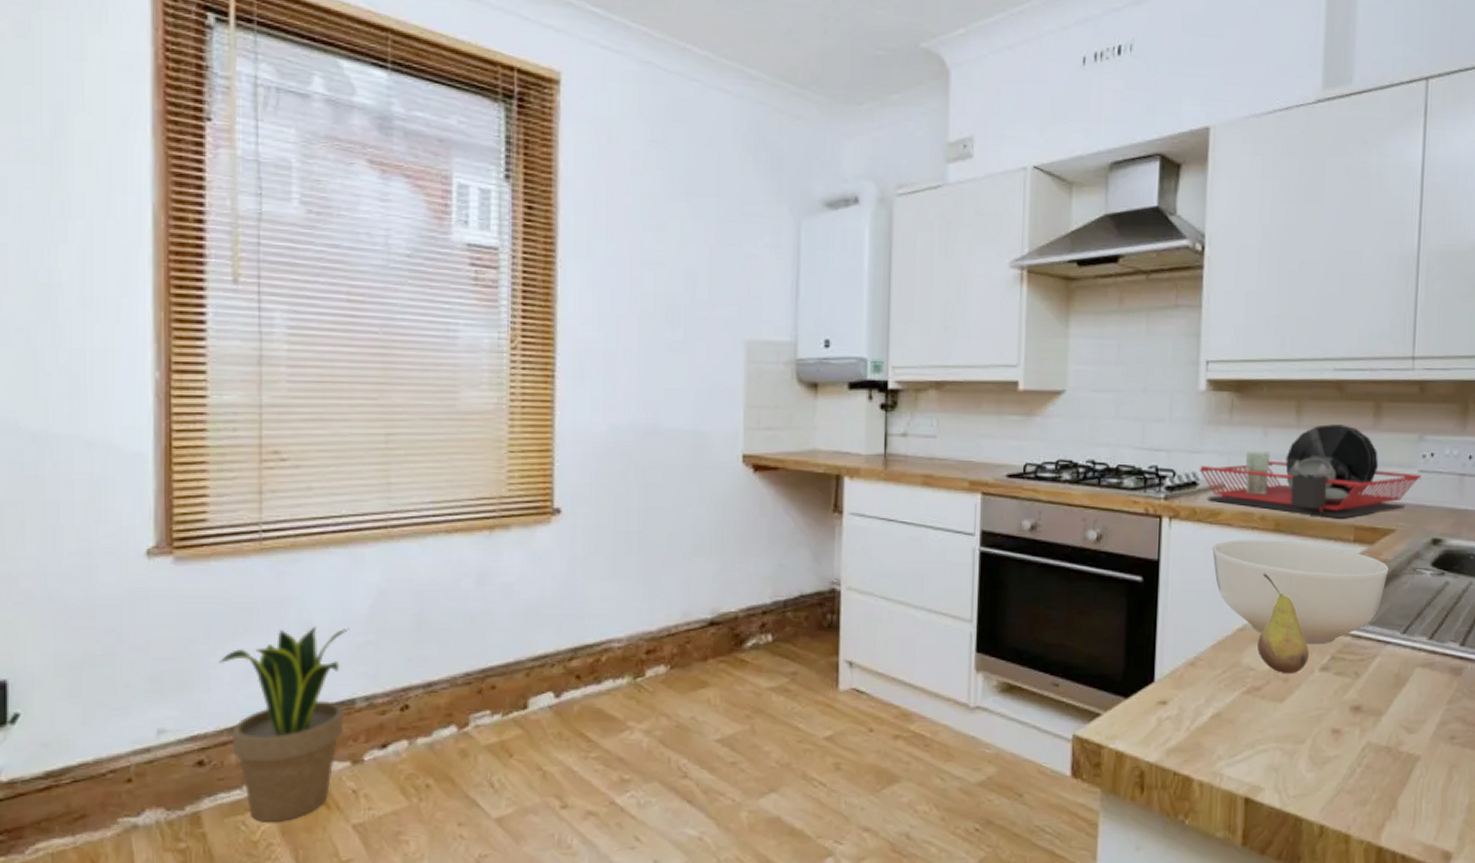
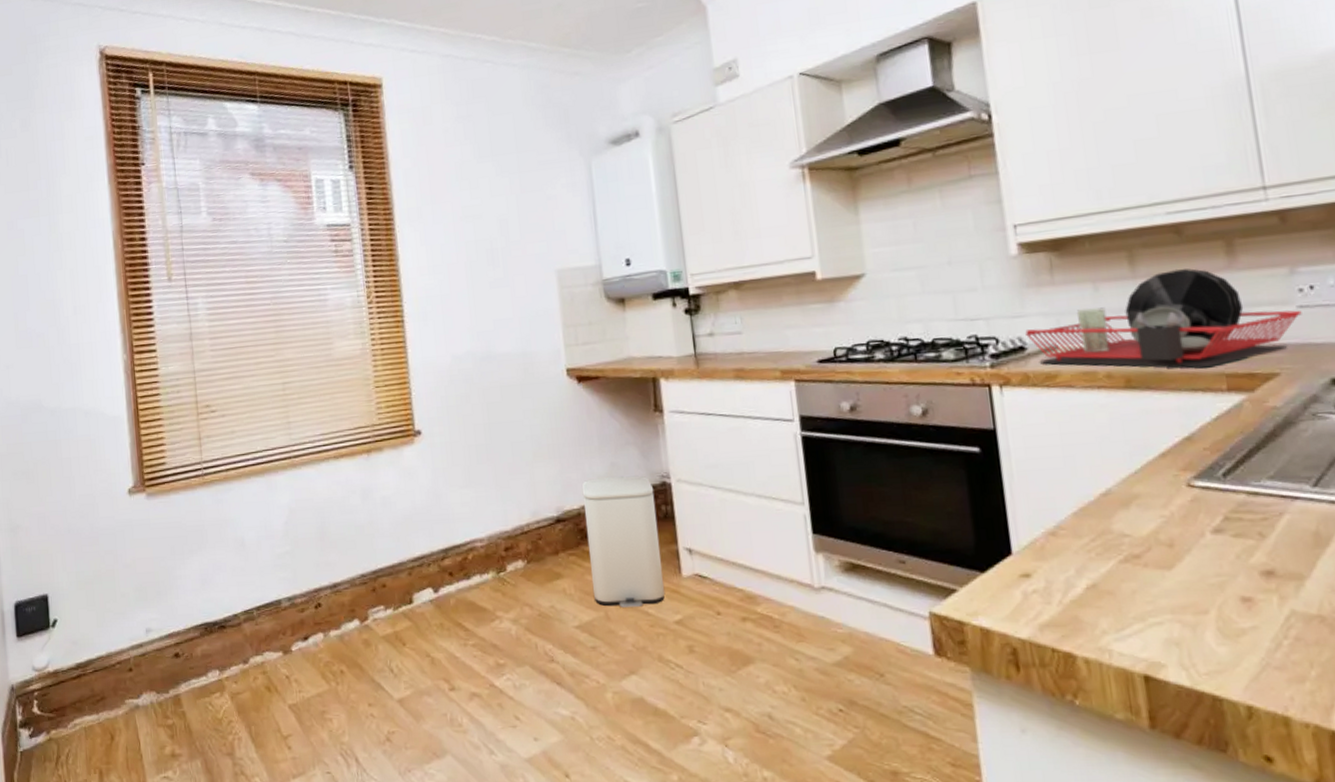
potted plant: present [219,626,350,822] -> none [182,541,276,703]
pedal bin: none [740,580,822,722] -> present [582,475,665,609]
bowl: present [1212,540,1389,645] -> none [1055,397,1281,505]
fruit: present [1258,573,1309,674] -> none [1120,433,1195,539]

